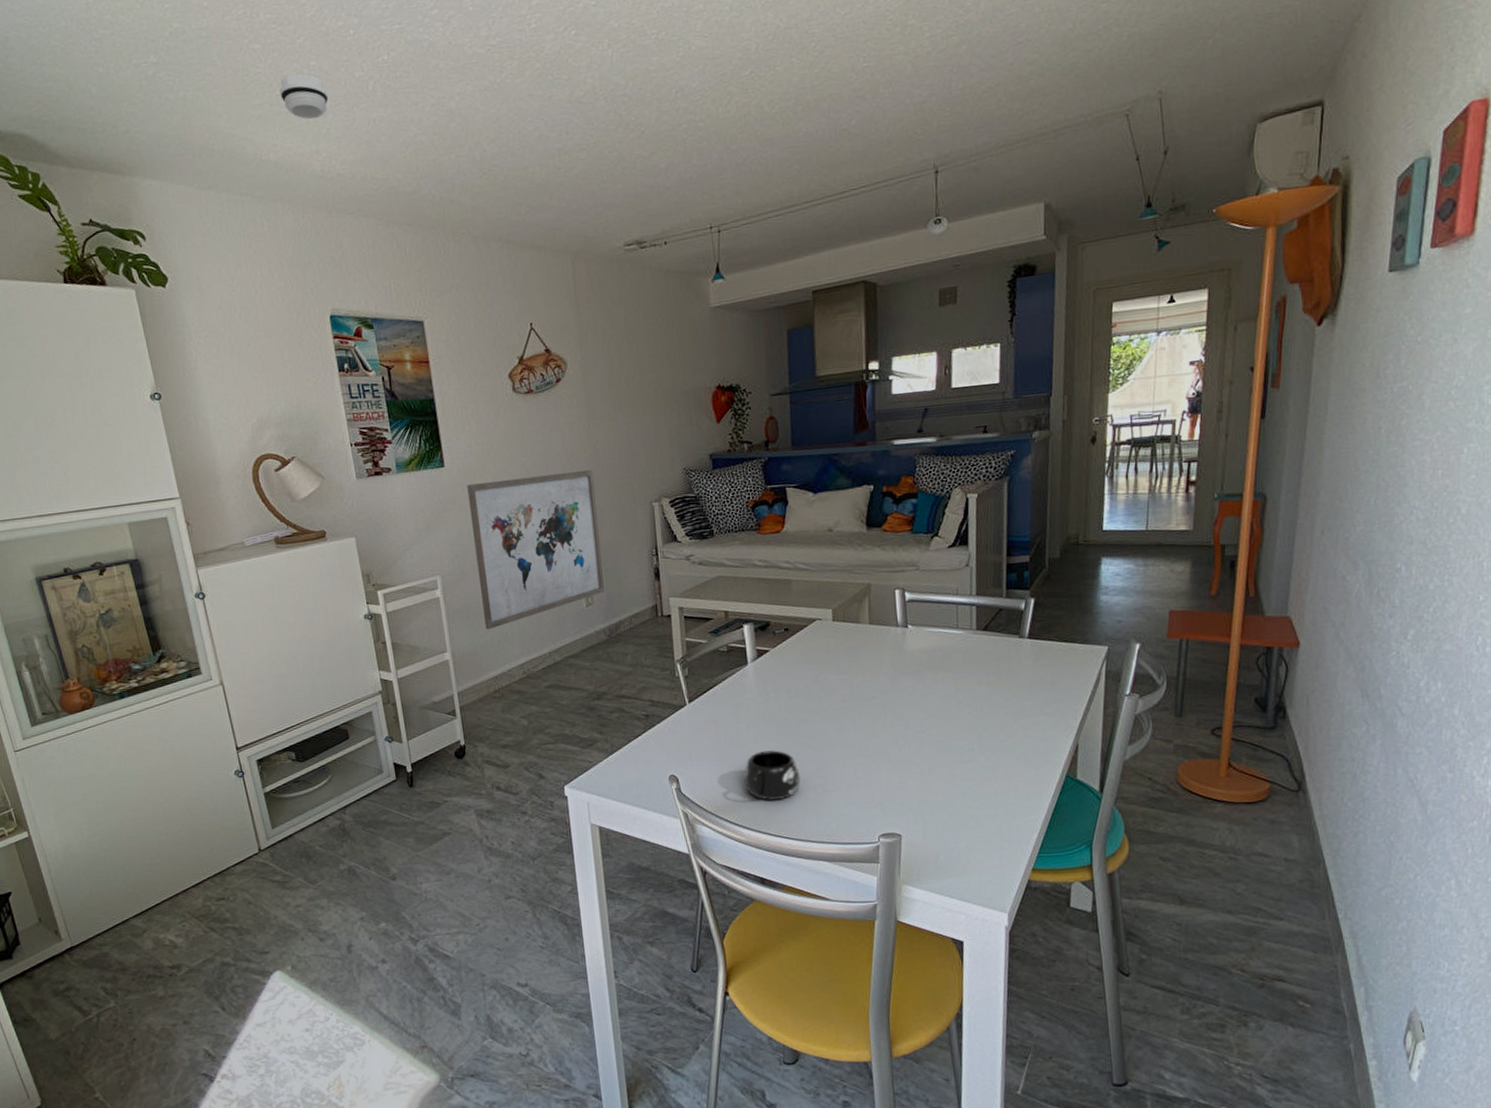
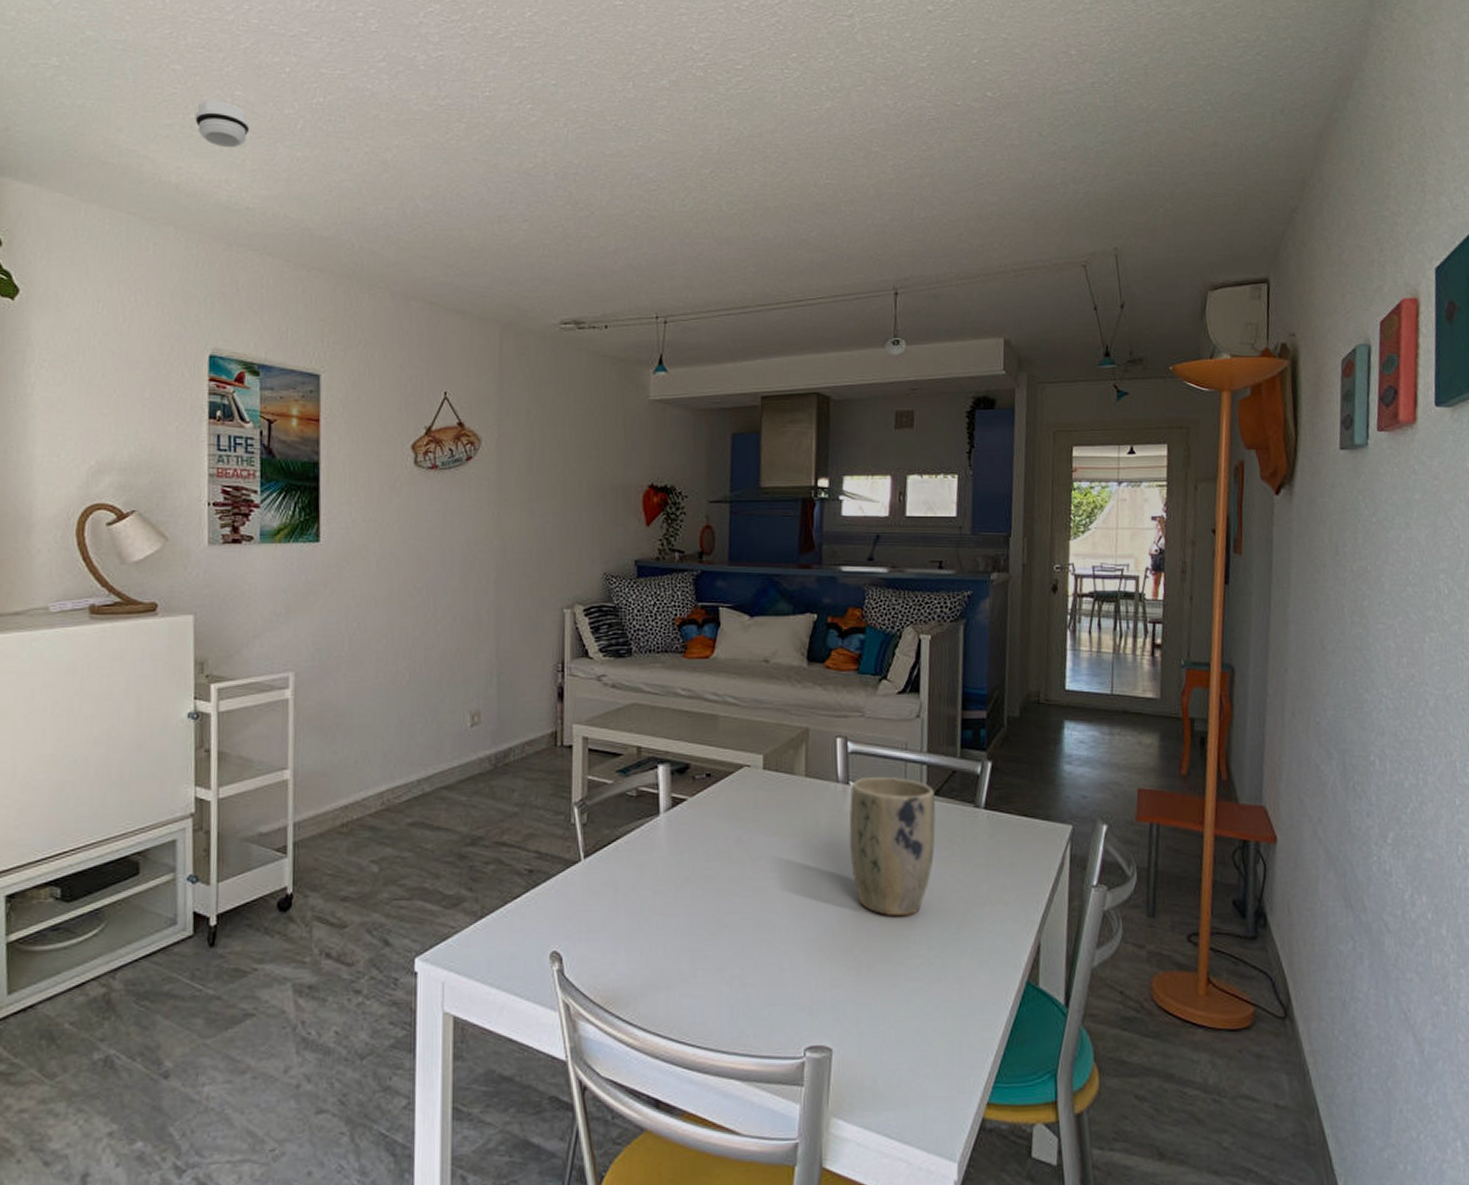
wall art: present [467,469,605,630] -> none [341,563,498,746]
mug: present [744,750,801,800] -> none [645,927,713,993]
plant pot: none [909,618,985,731] -> present [849,777,936,917]

